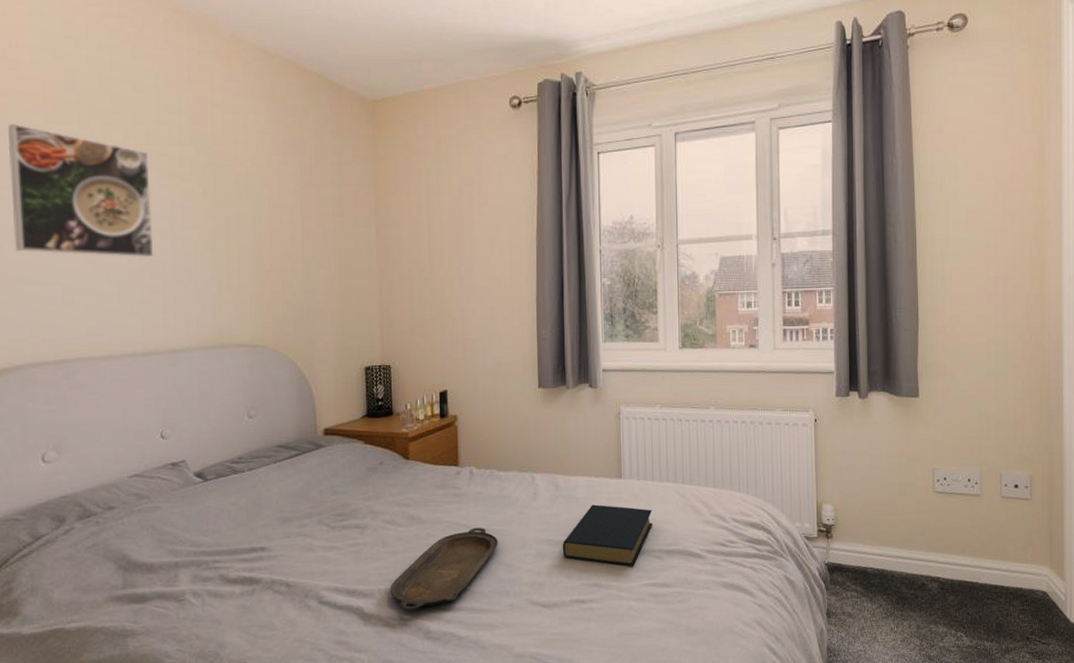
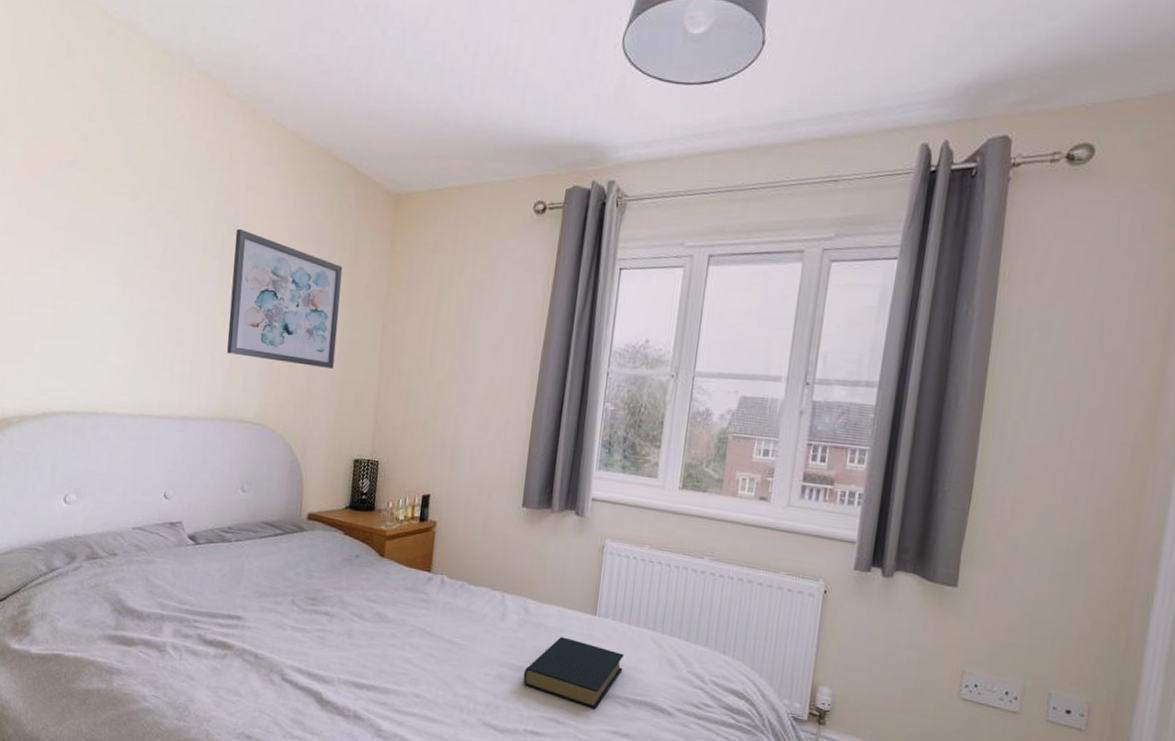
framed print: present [8,123,154,258] -> none [65,190,186,327]
wall art: none [205,148,331,280] -> present [227,228,343,369]
serving tray: present [390,527,498,611] -> none [348,636,460,707]

